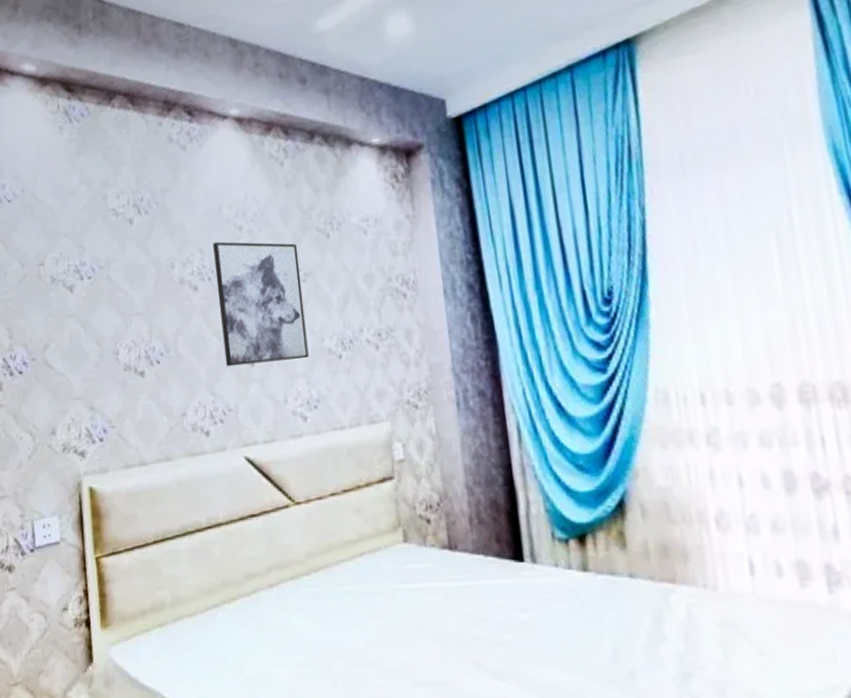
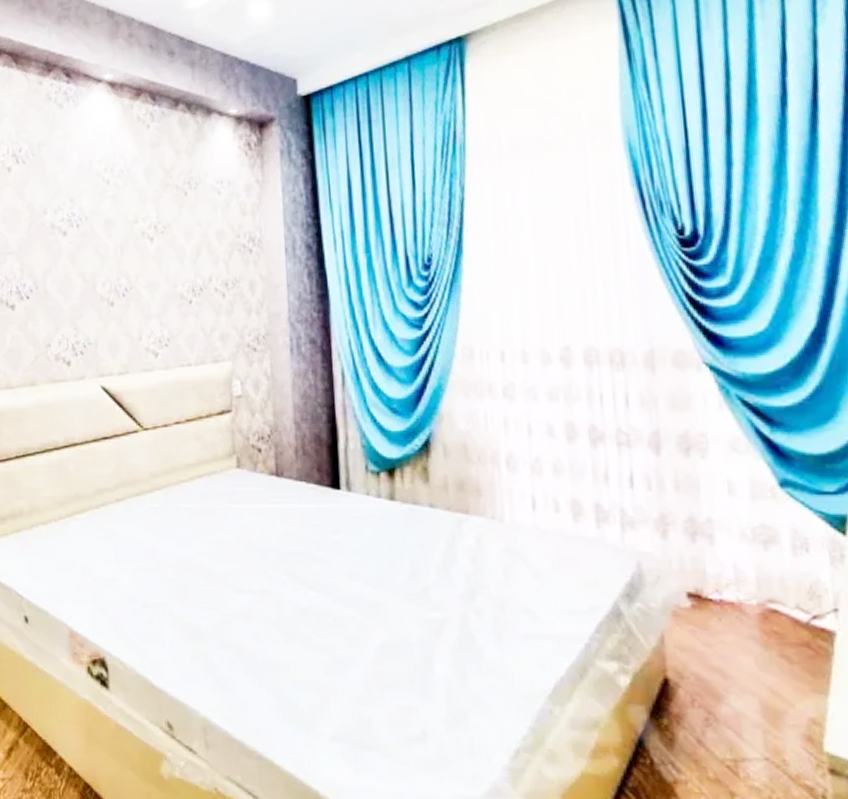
wall art: present [213,241,309,367] -> none [82,192,163,305]

